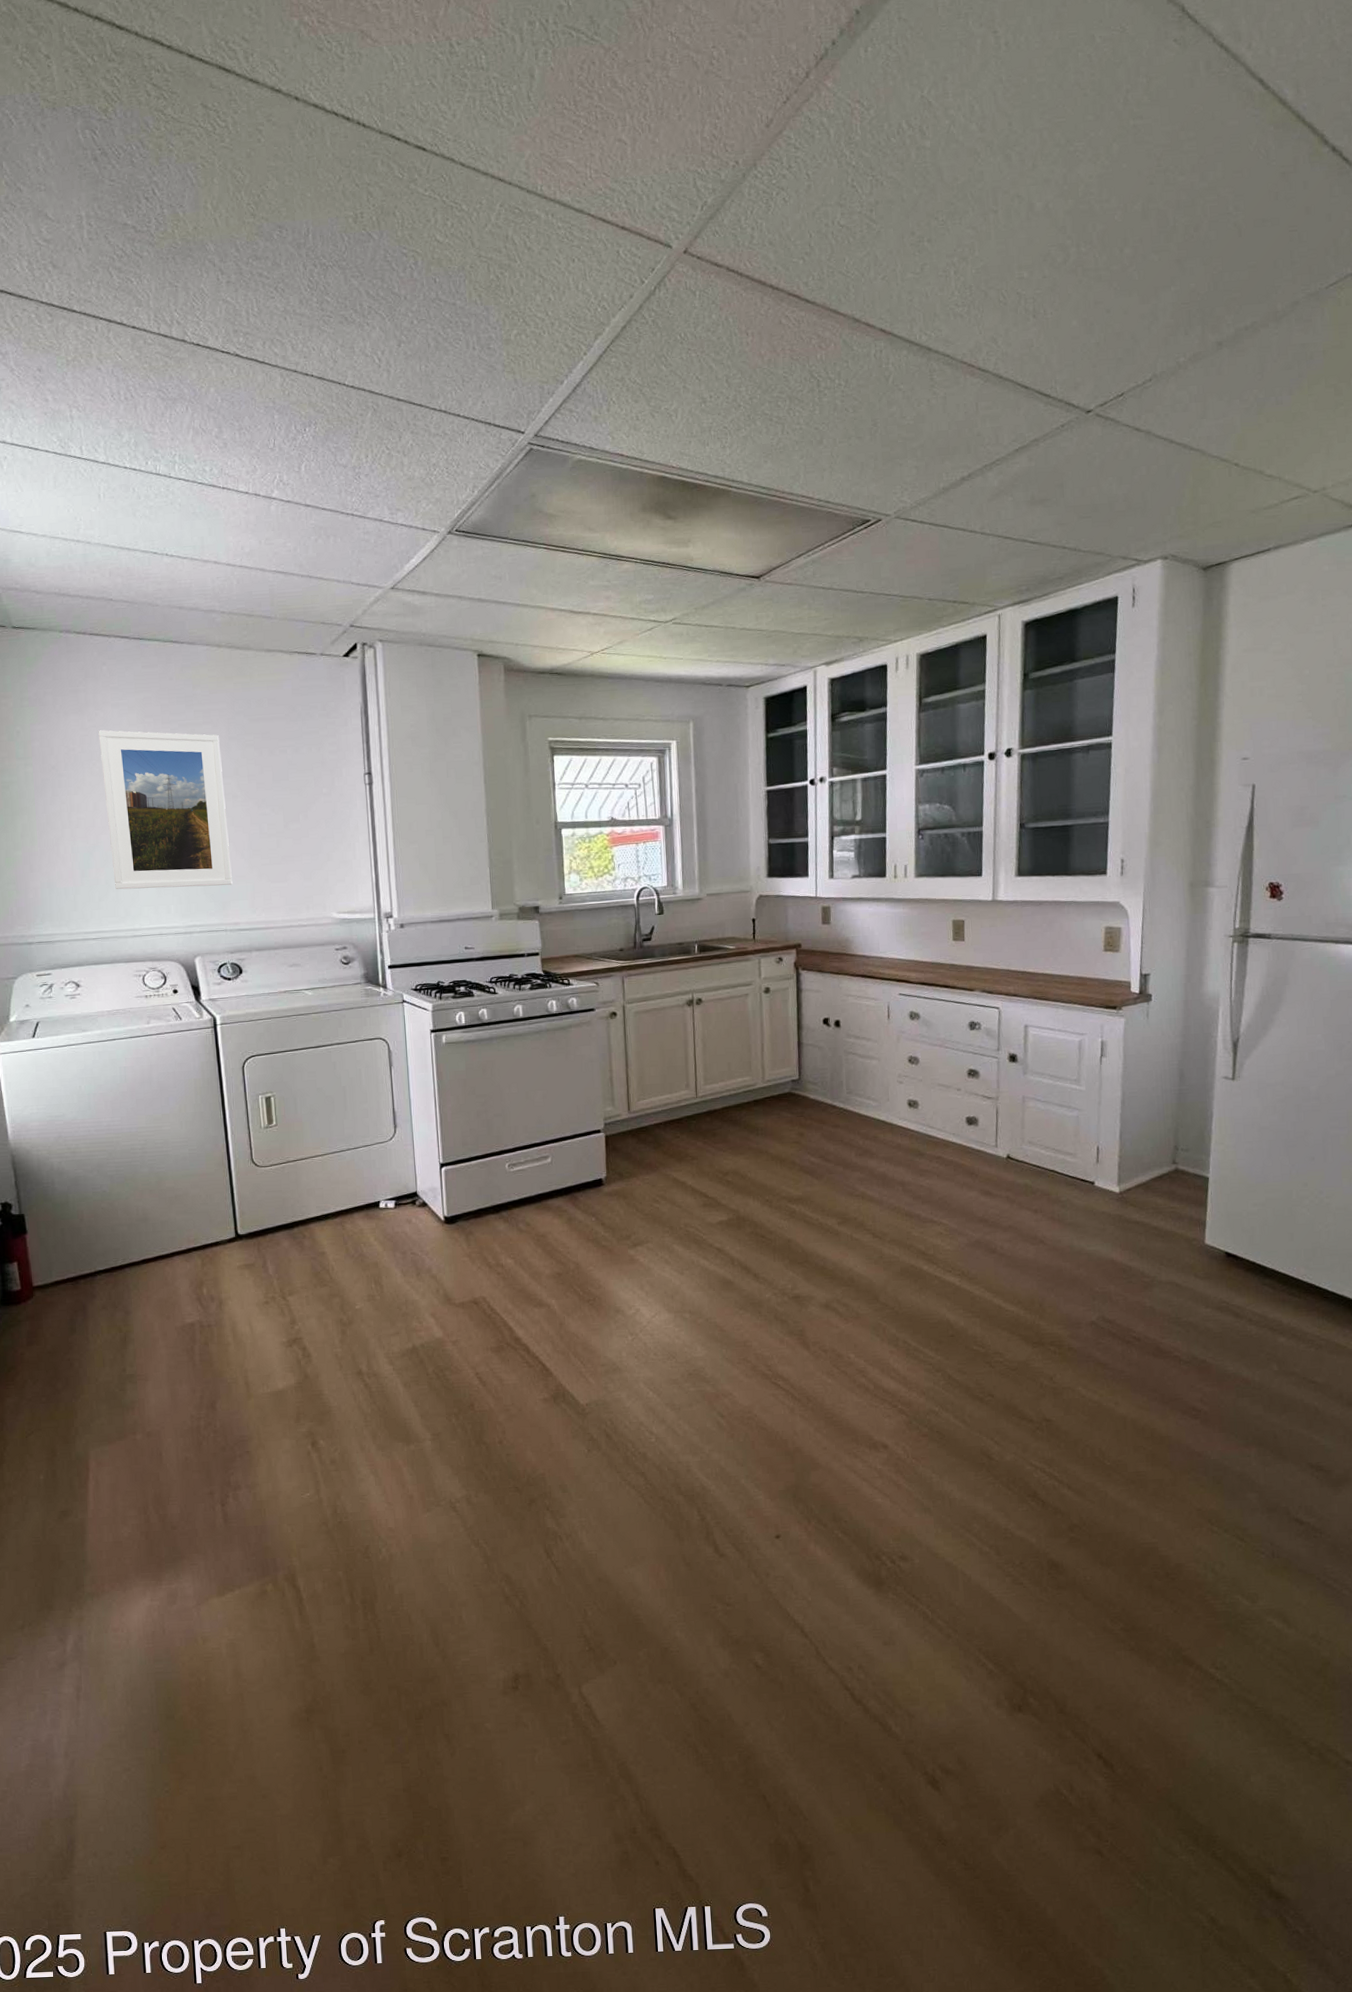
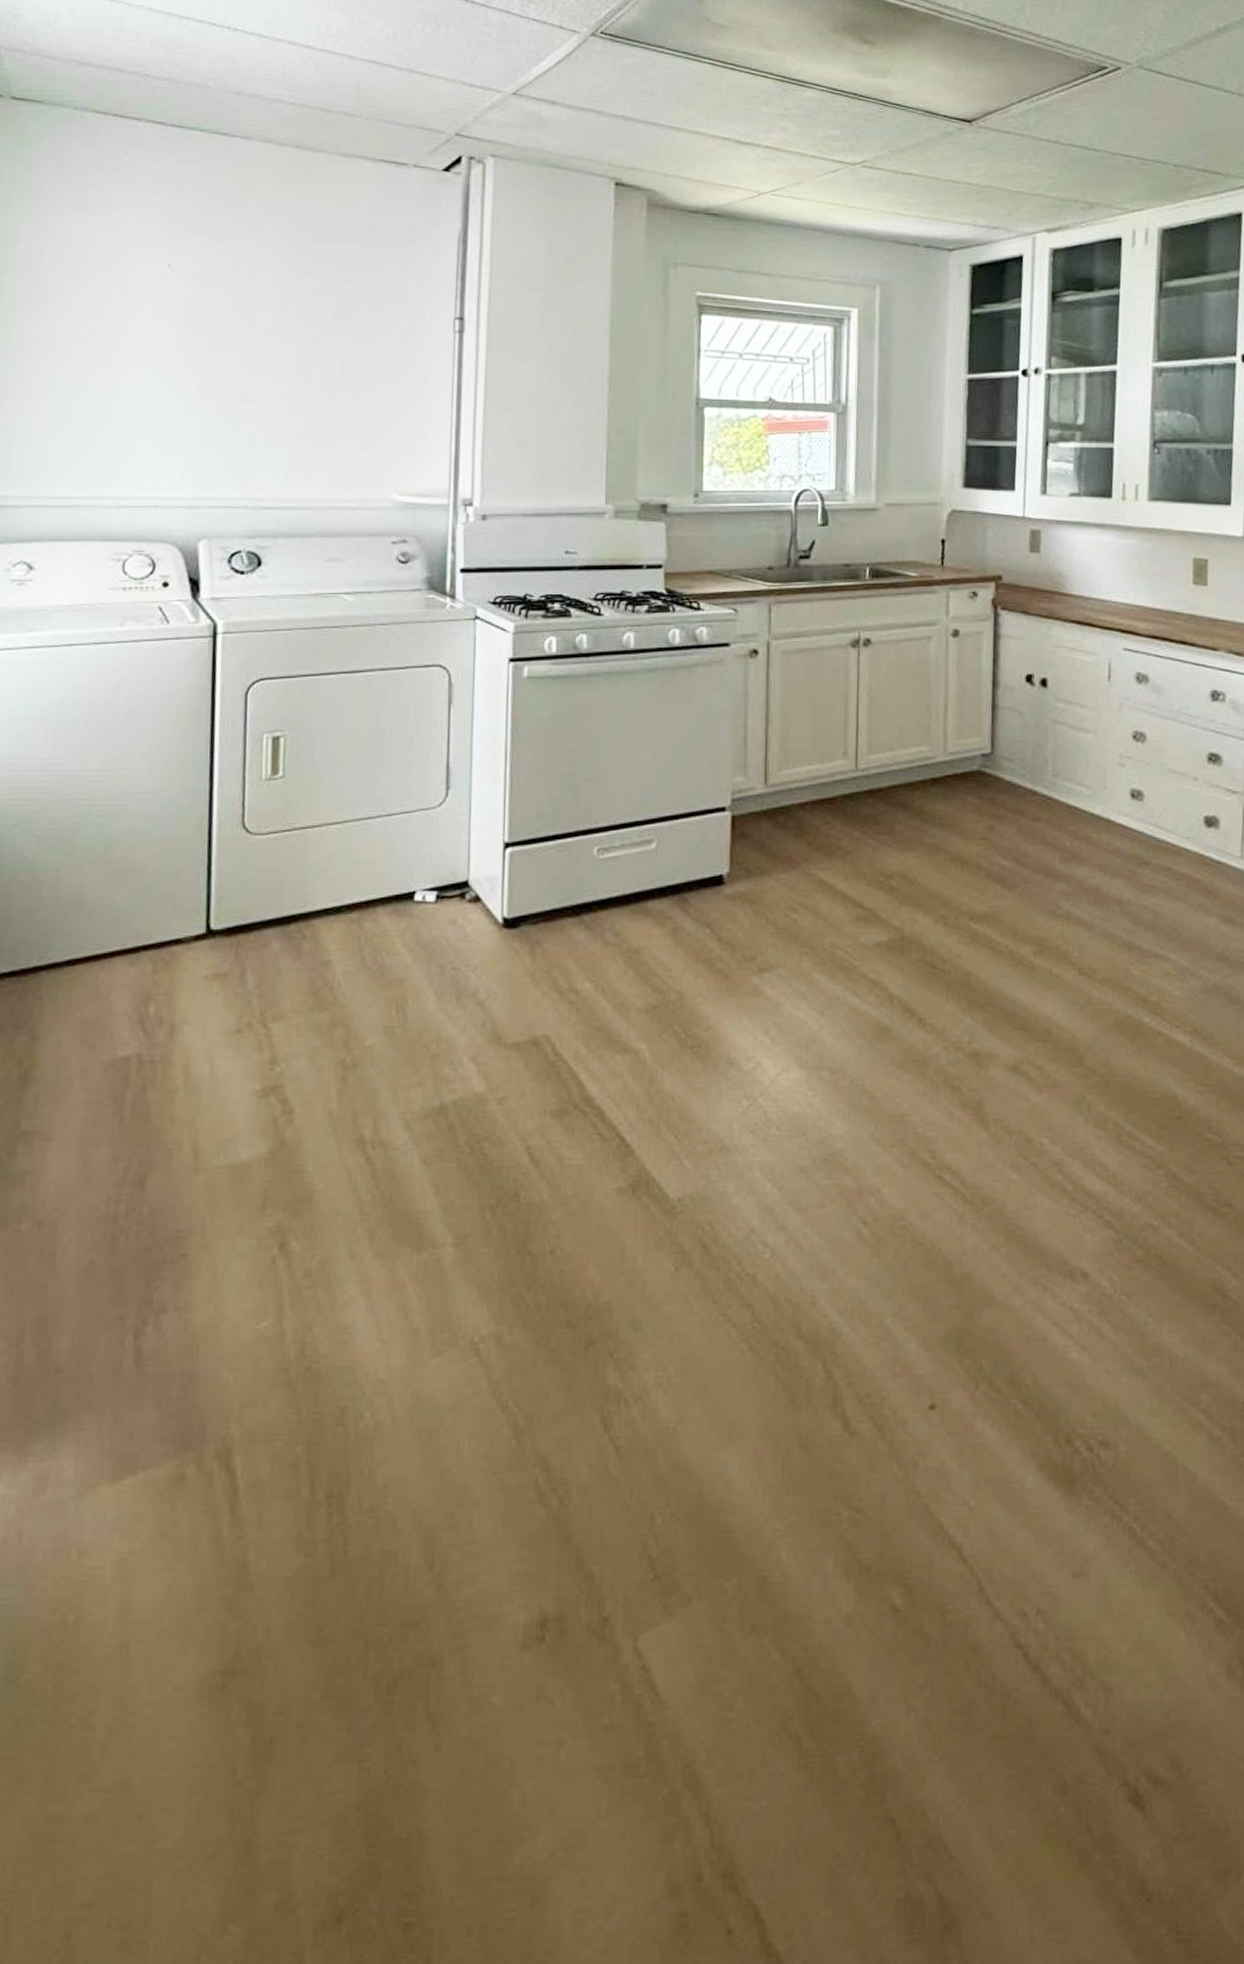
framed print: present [98,730,233,890] -> none [101,236,268,449]

